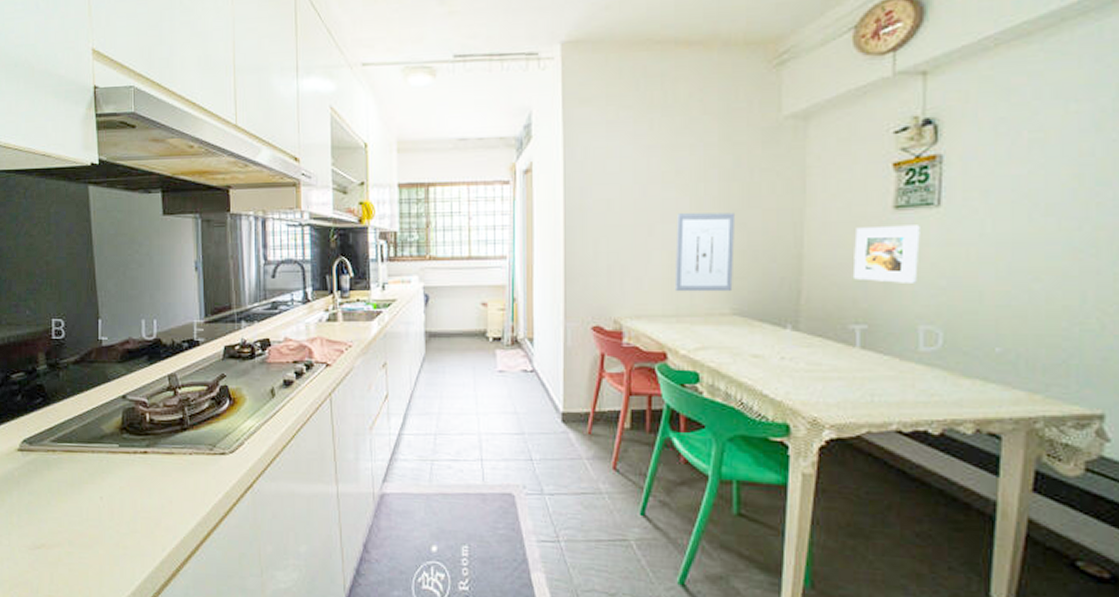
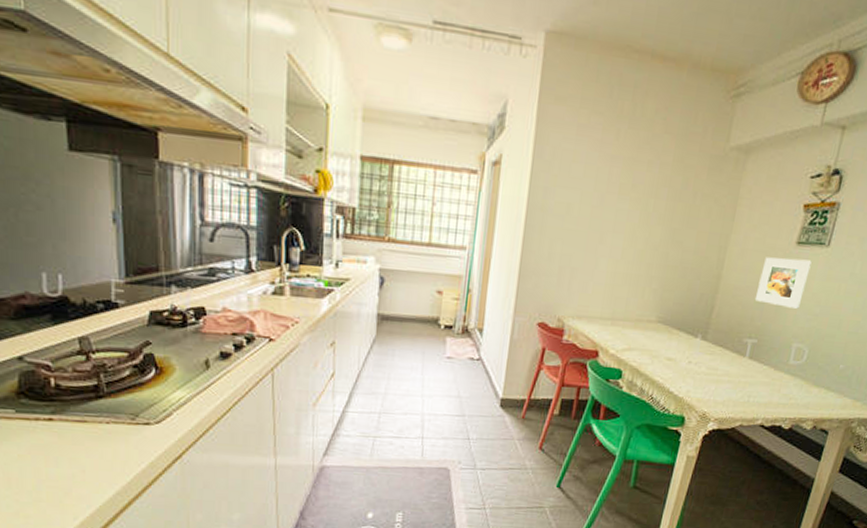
wall art: present [674,212,735,292] -> none [613,225,675,302]

